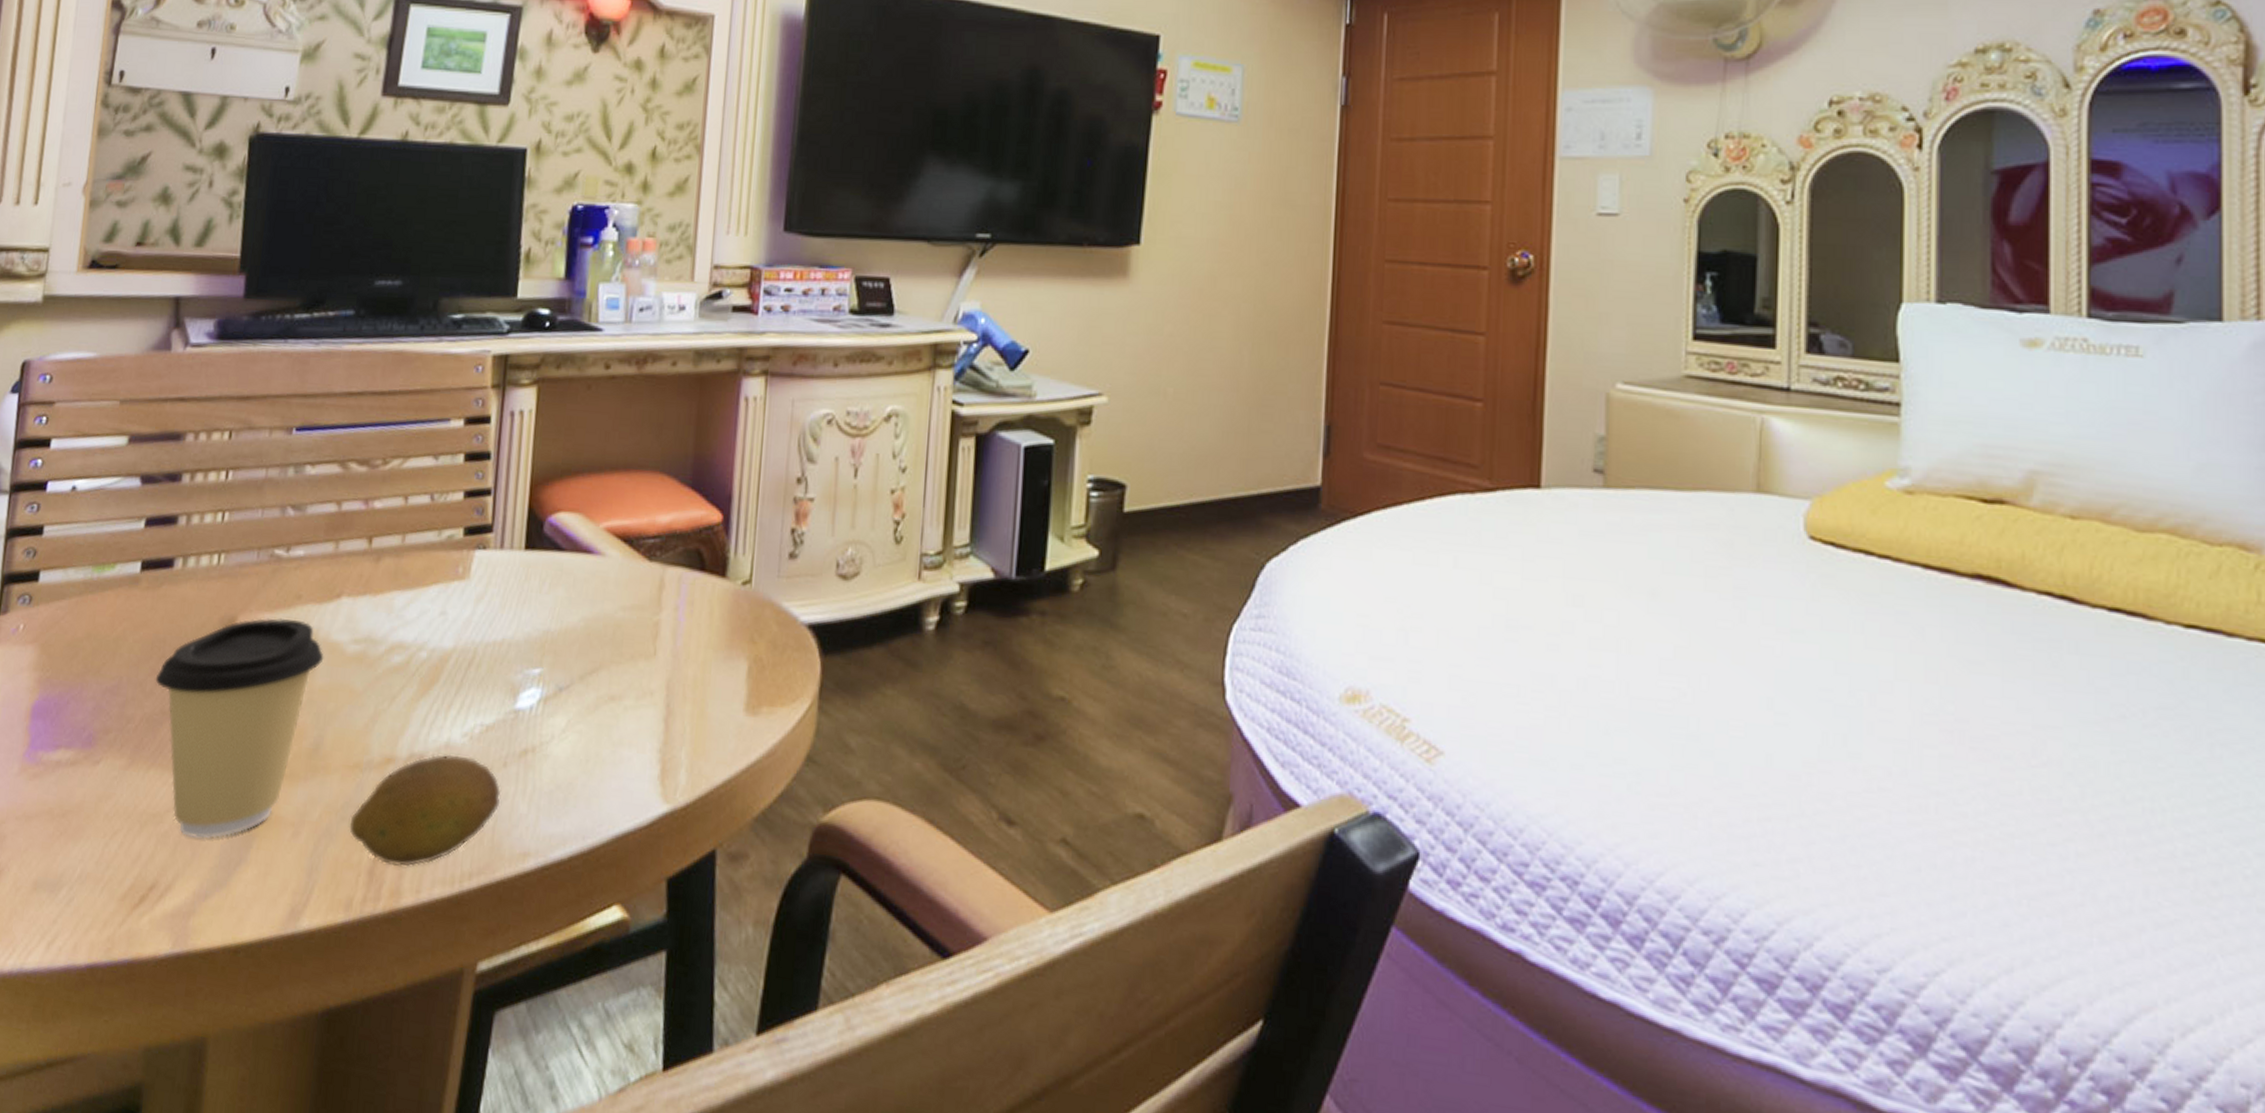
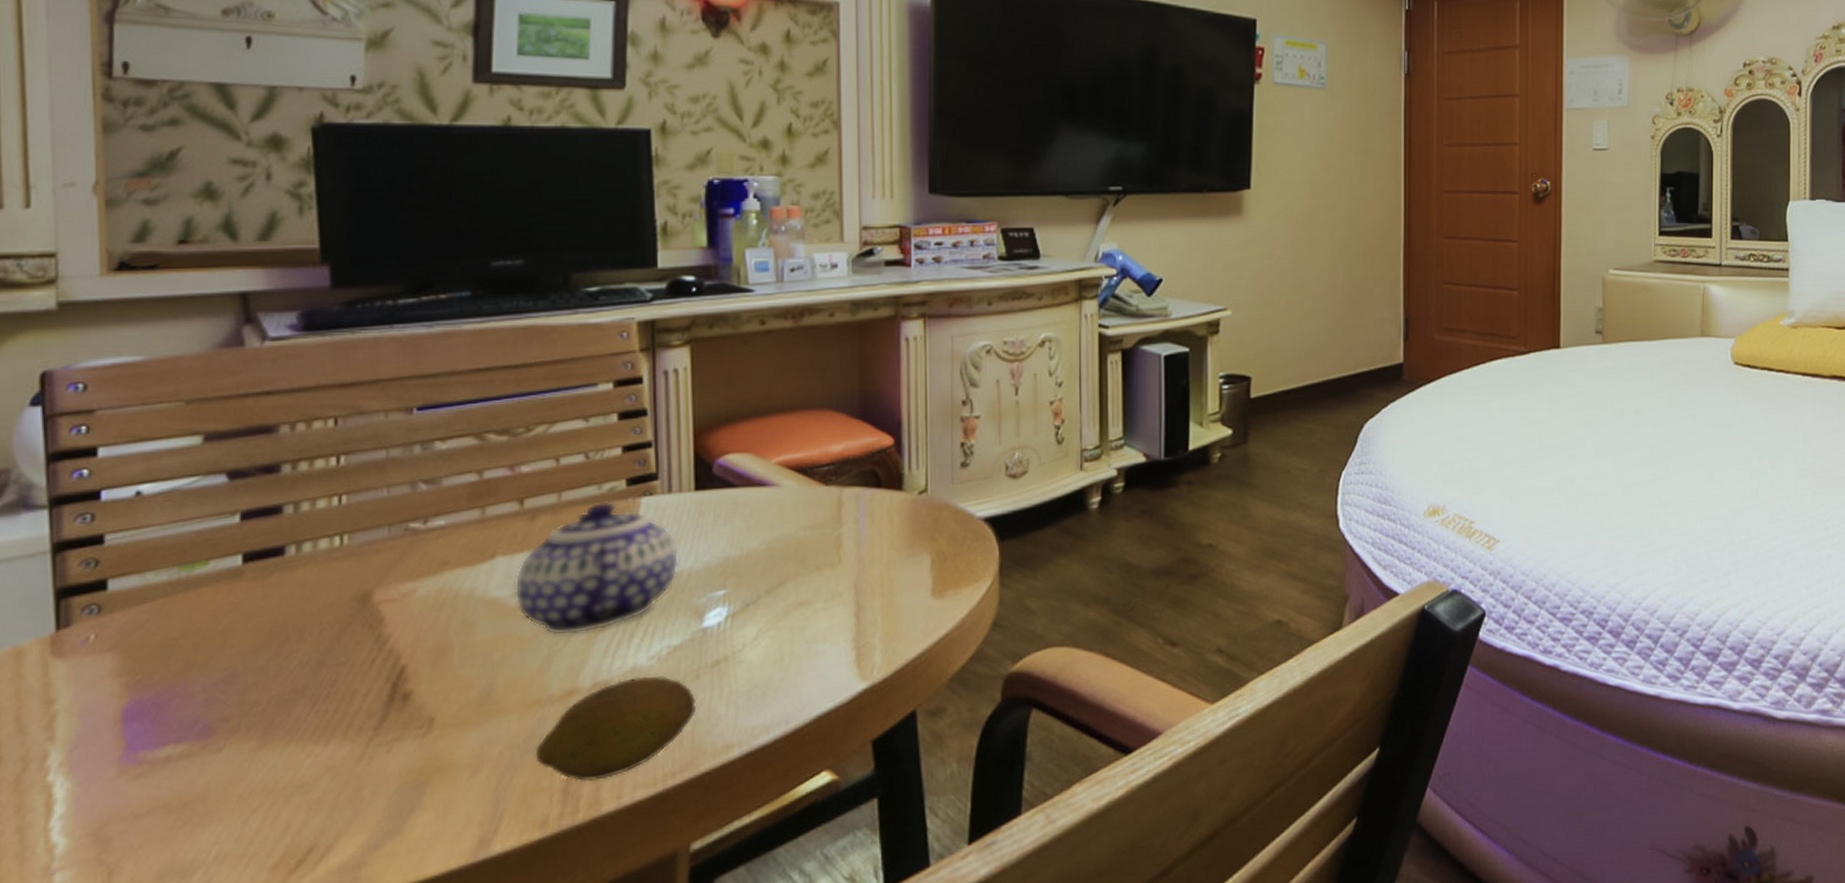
coffee cup: present [155,618,324,838] -> none [280,585,483,798]
teapot: none [352,549,503,696] -> present [514,501,680,636]

